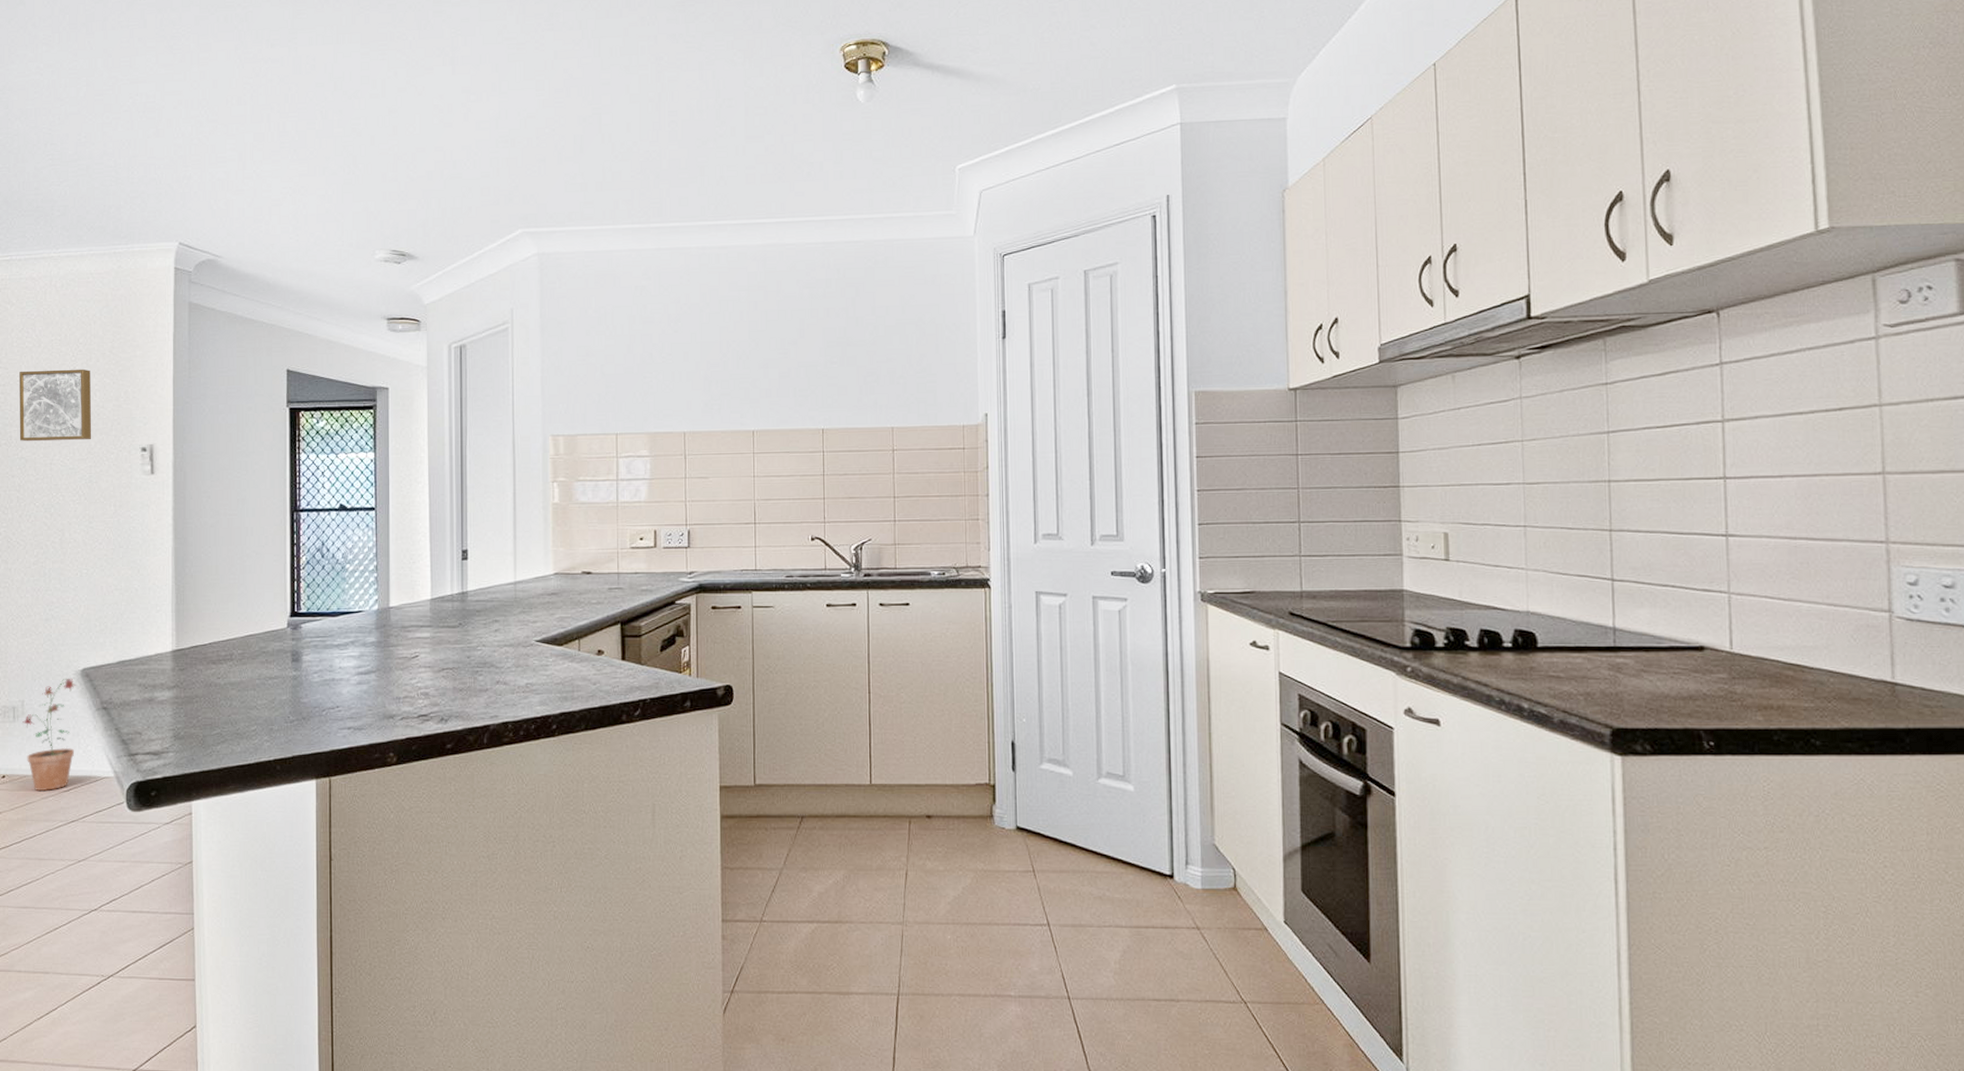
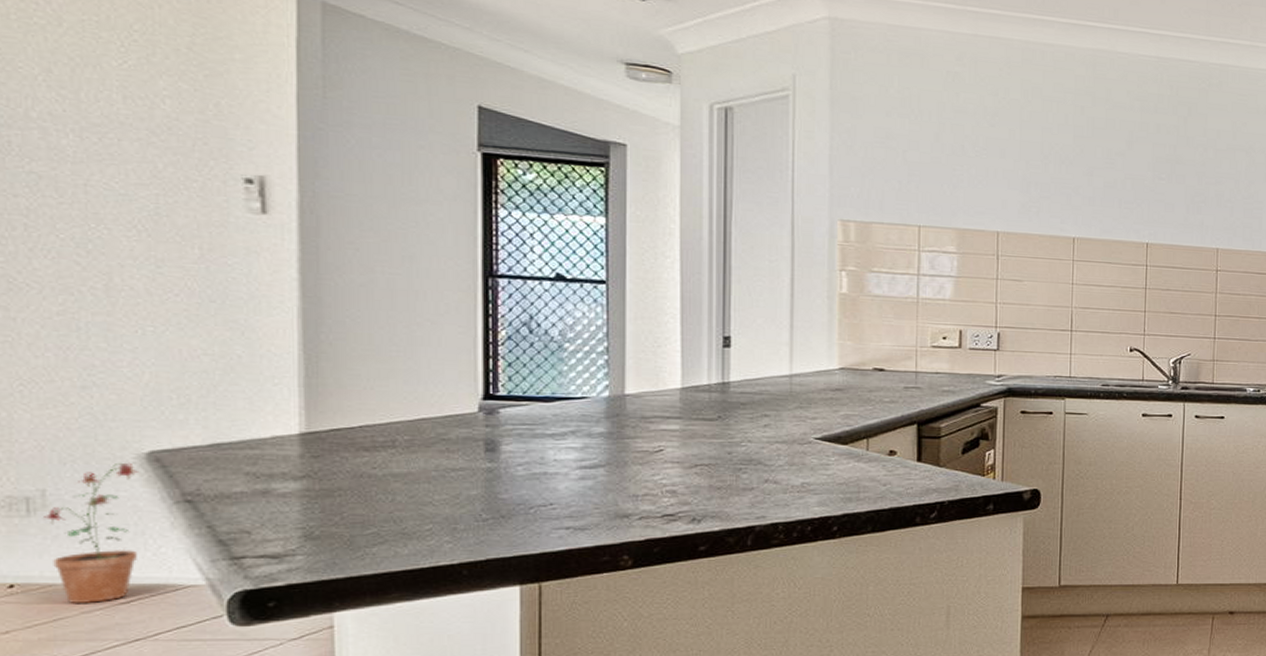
wall art: present [19,369,92,442] -> none [22,56,159,161]

